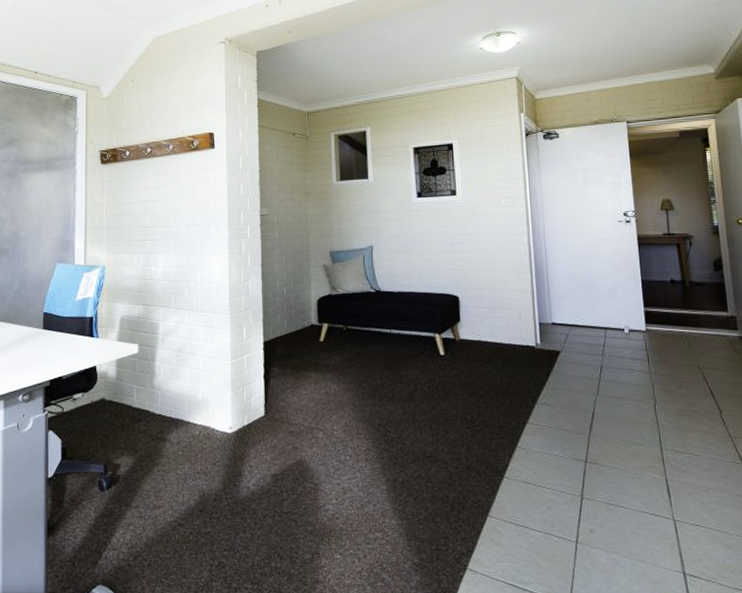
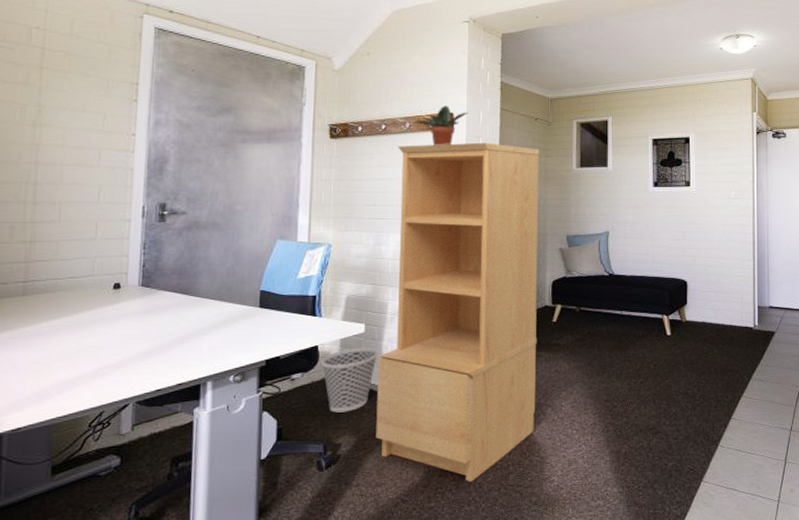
wastebasket: none [100,368,152,433] -> present [321,348,379,413]
bookcase: none [152,160,307,507] -> present [376,142,540,482]
potted plant: none [176,126,228,167] -> present [413,105,469,146]

